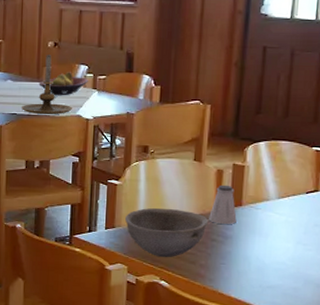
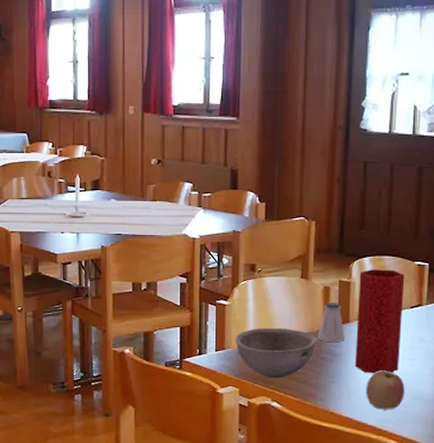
candle holder: present [21,55,73,115] -> none [125,172,179,235]
fruit bowl: present [38,72,88,96] -> none [143,190,193,215]
vase: none [246,154,302,257] -> present [355,269,405,374]
apple: none [256,254,297,294] -> present [366,370,405,410]

